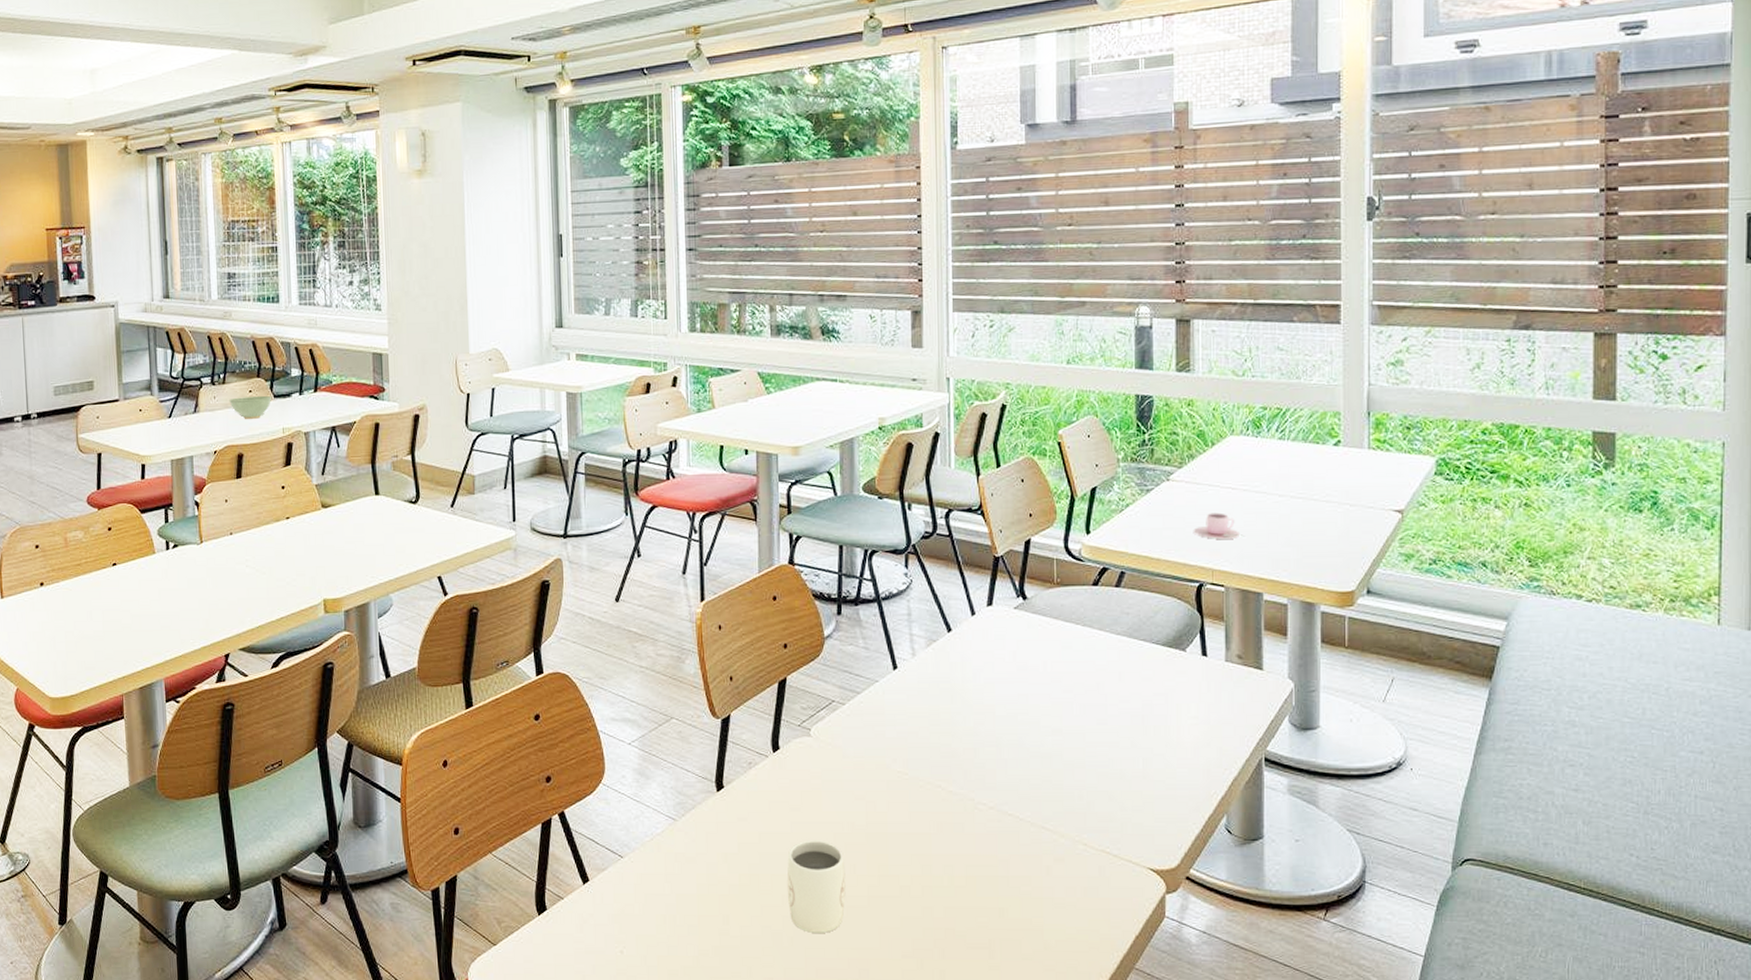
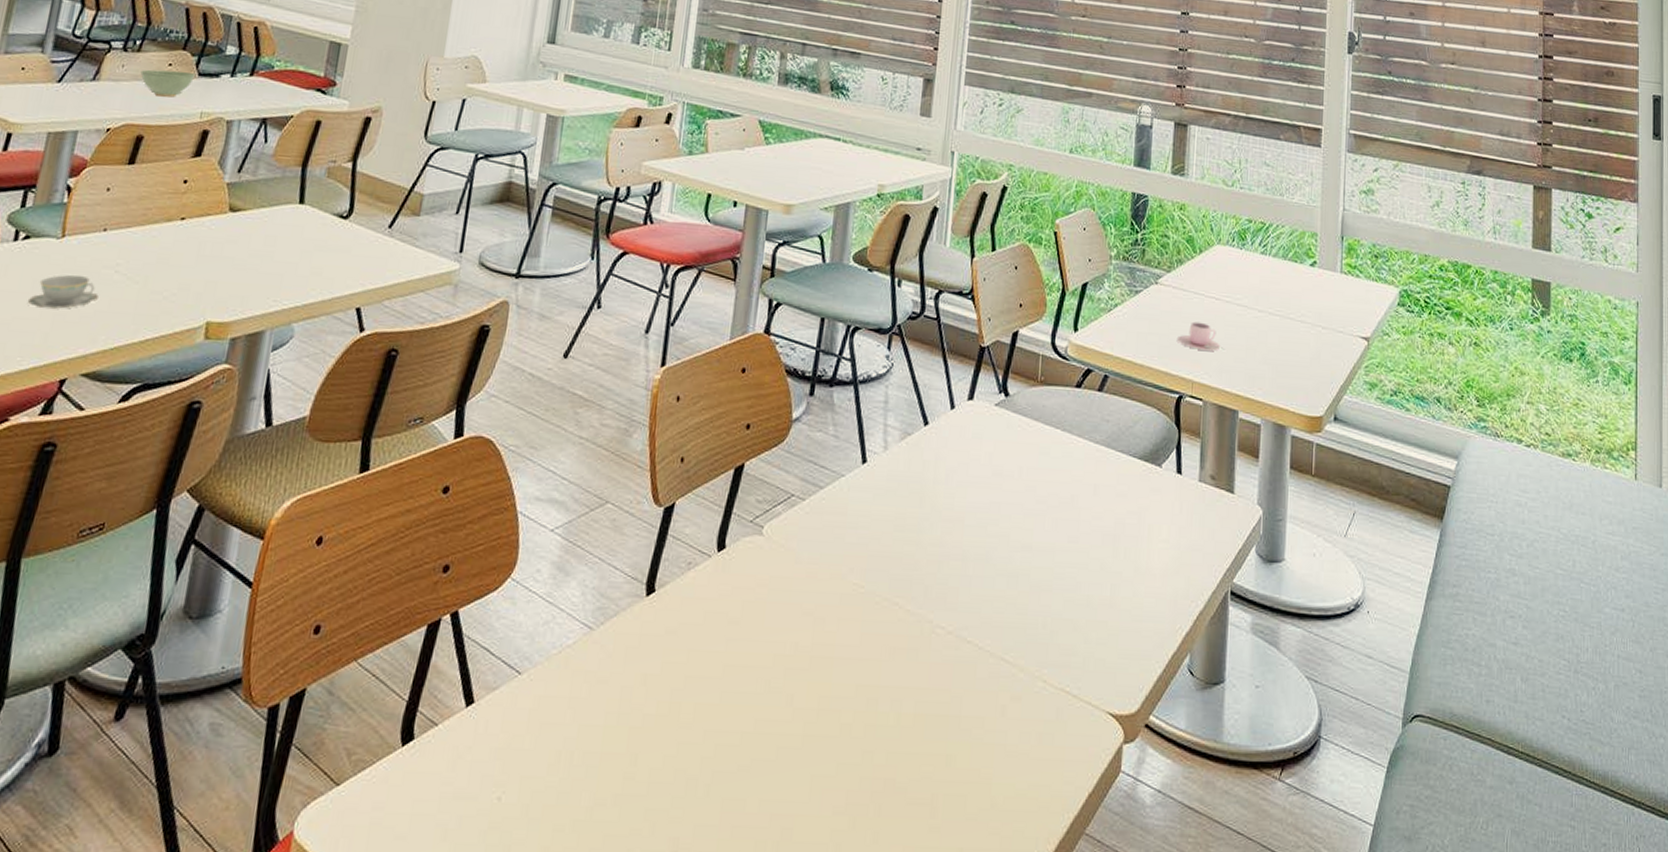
teacup: none [187,571,238,600] -> present [27,274,98,309]
mug: present [786,840,846,933] -> none [710,662,782,780]

